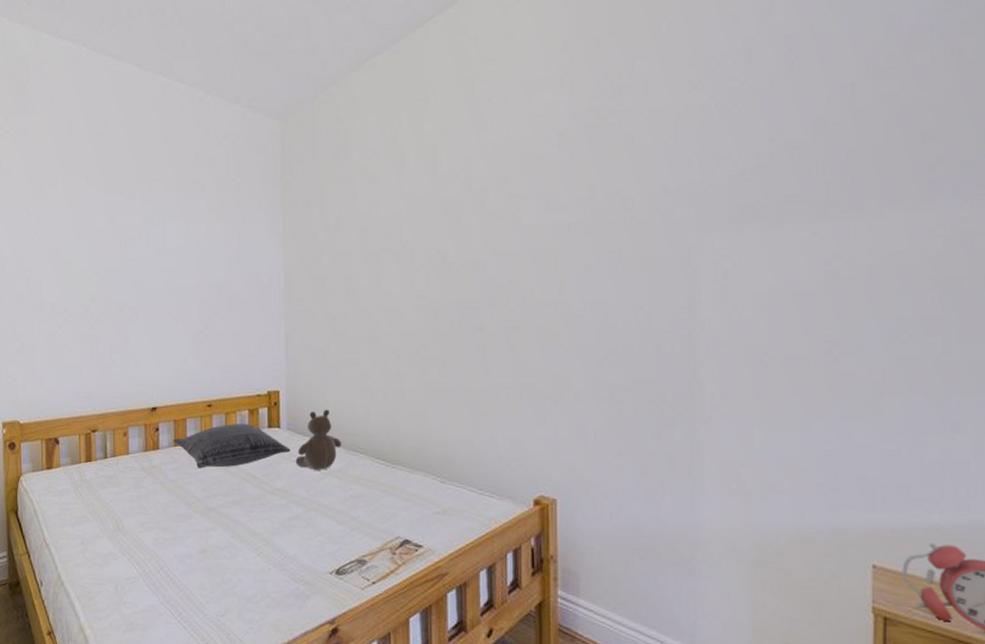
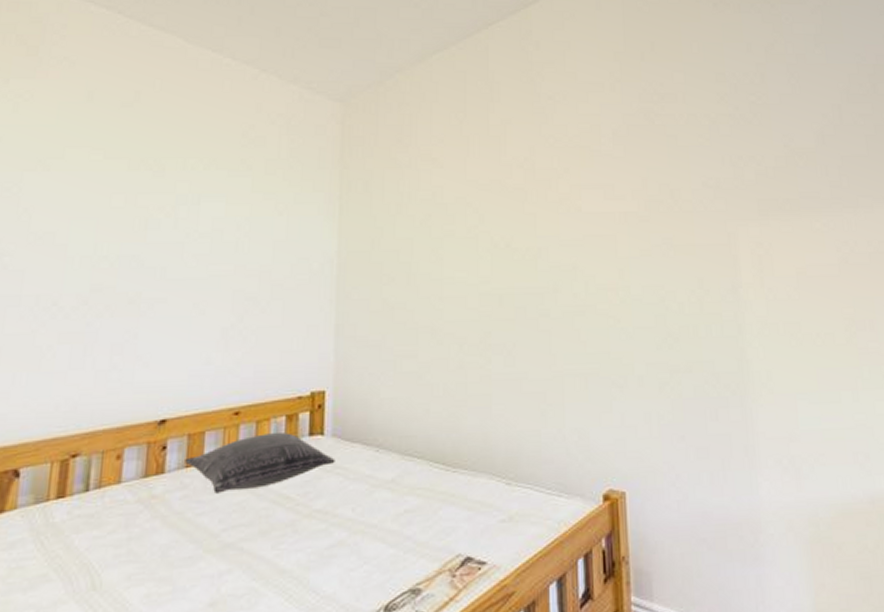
stuffed animal: present [295,409,342,470] -> none [340,409,397,483]

